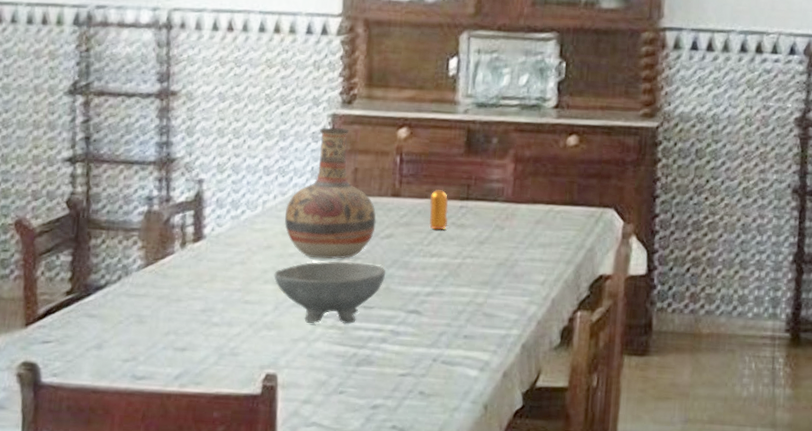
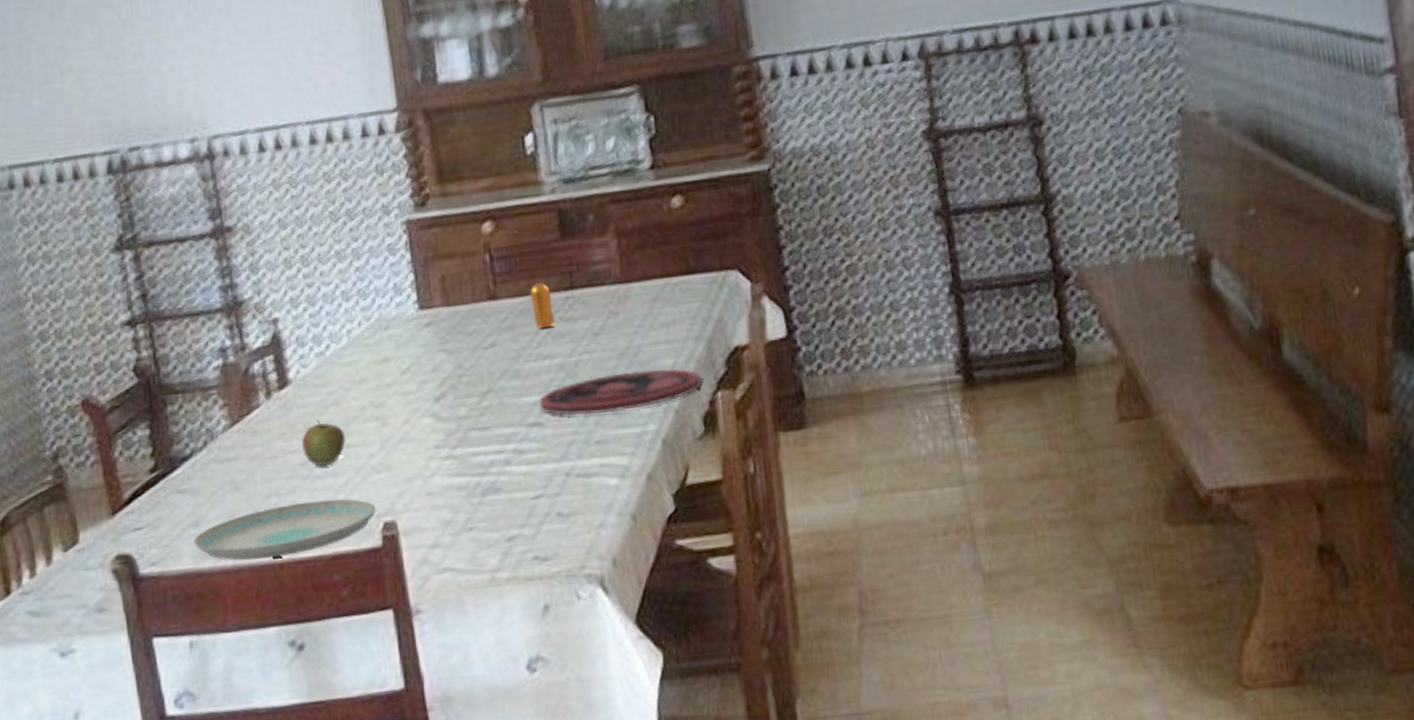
plate: none [94,344,261,388] -> present [194,498,376,561]
apple: none [205,274,246,316] -> present [301,419,347,467]
bowl: present [274,261,386,324] -> none [373,380,497,458]
vase: present [284,127,376,259] -> none [373,234,477,385]
plate: none [420,280,566,314] -> present [539,368,701,416]

